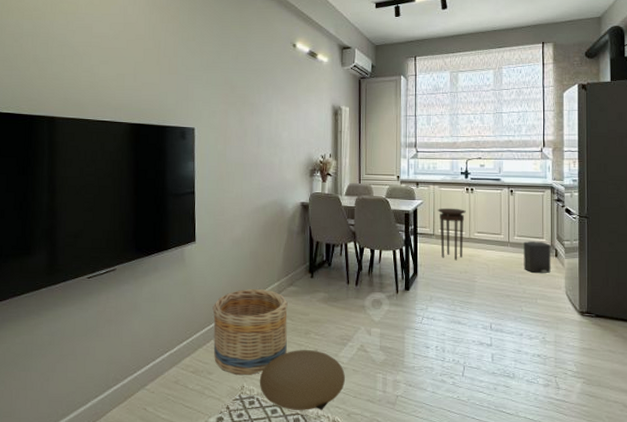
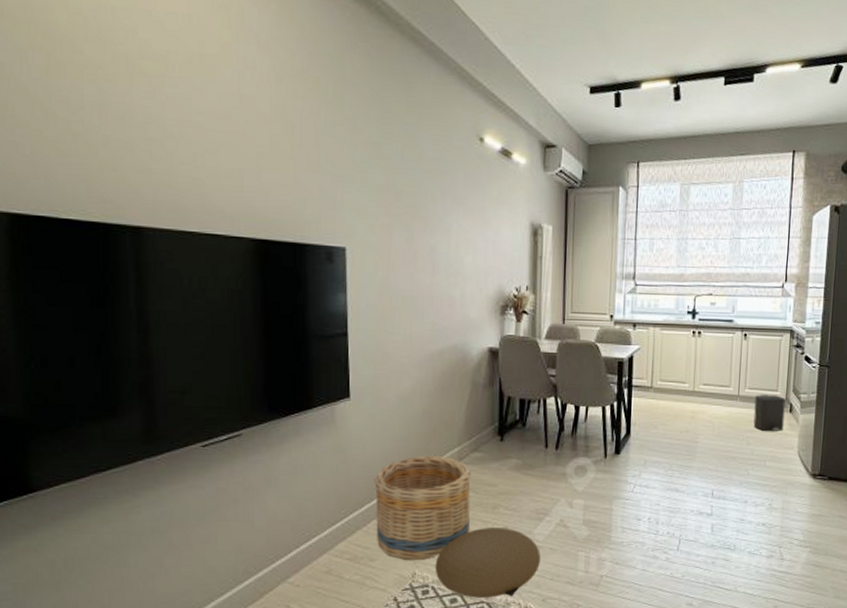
stool: present [438,208,466,261] -> none [657,355,691,418]

